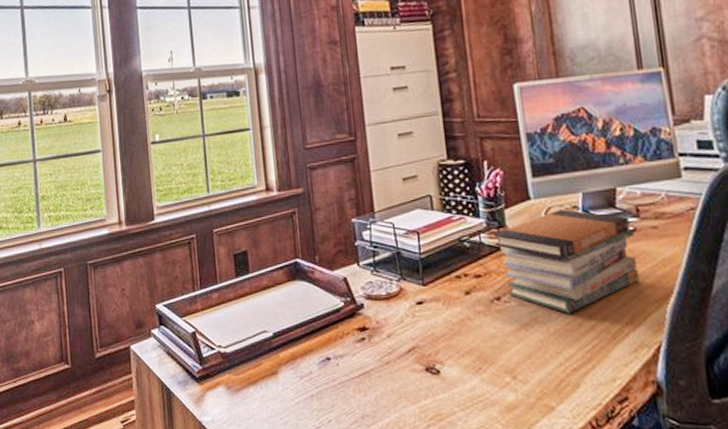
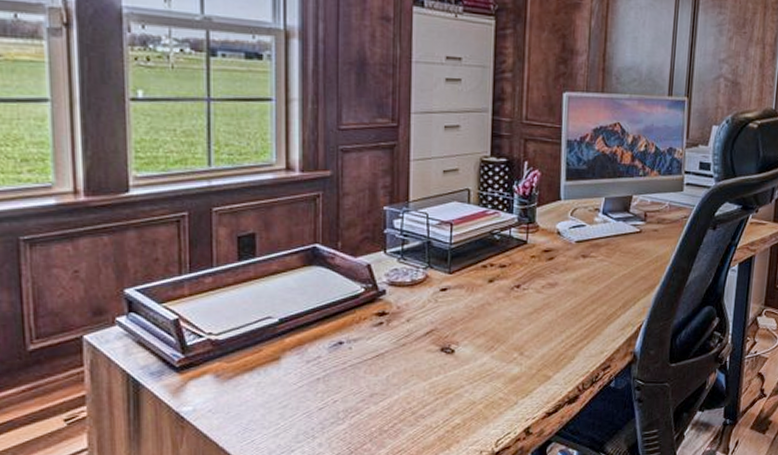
book stack: present [493,209,640,313] -> none [522,211,639,299]

